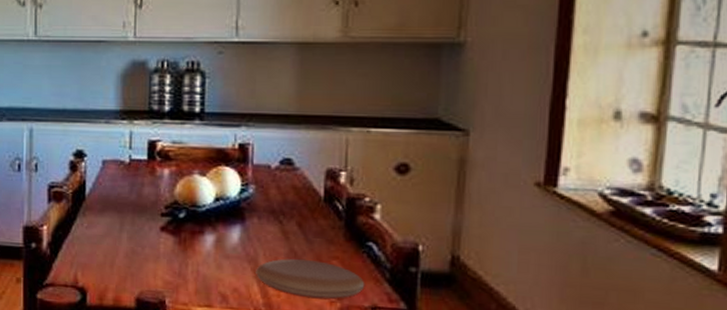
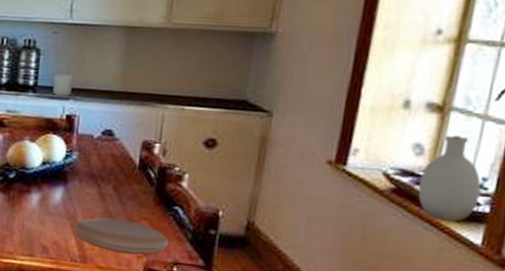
mug: none [221,99,245,124] -> present [52,74,74,97]
decorative vase: none [640,148,711,246] -> present [418,135,482,222]

